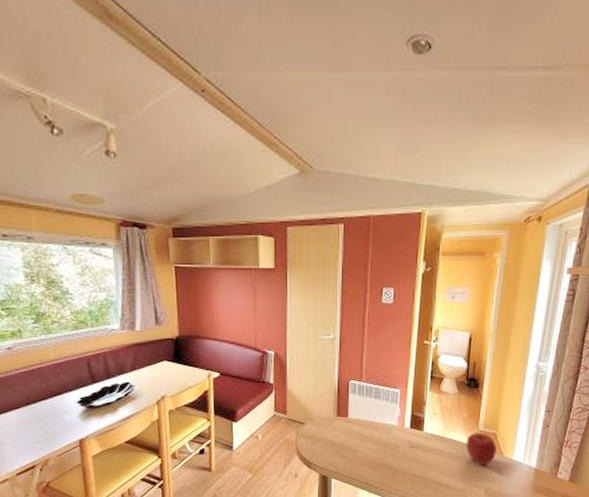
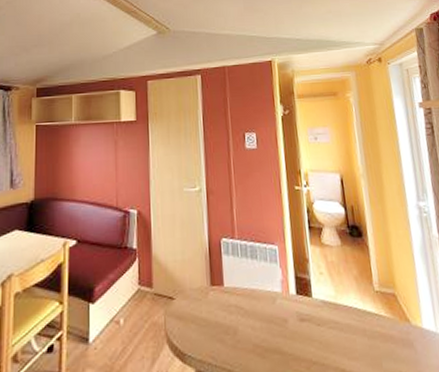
apple: present [465,433,497,466] -> none [363,294,403,340]

